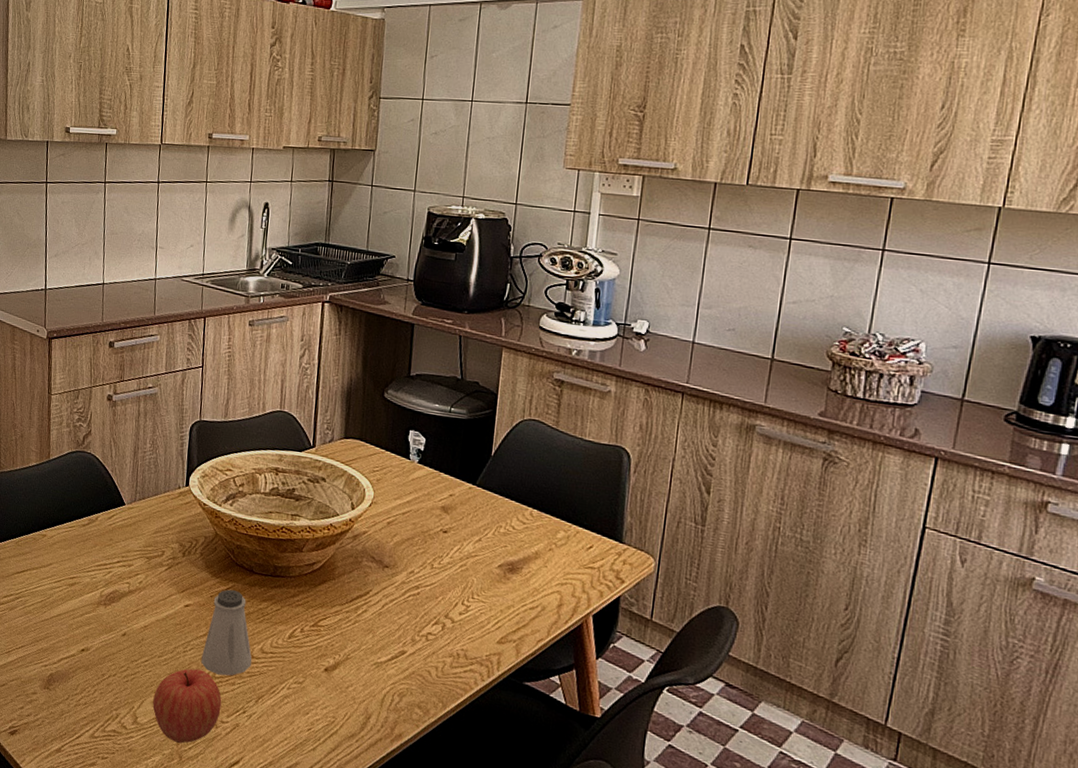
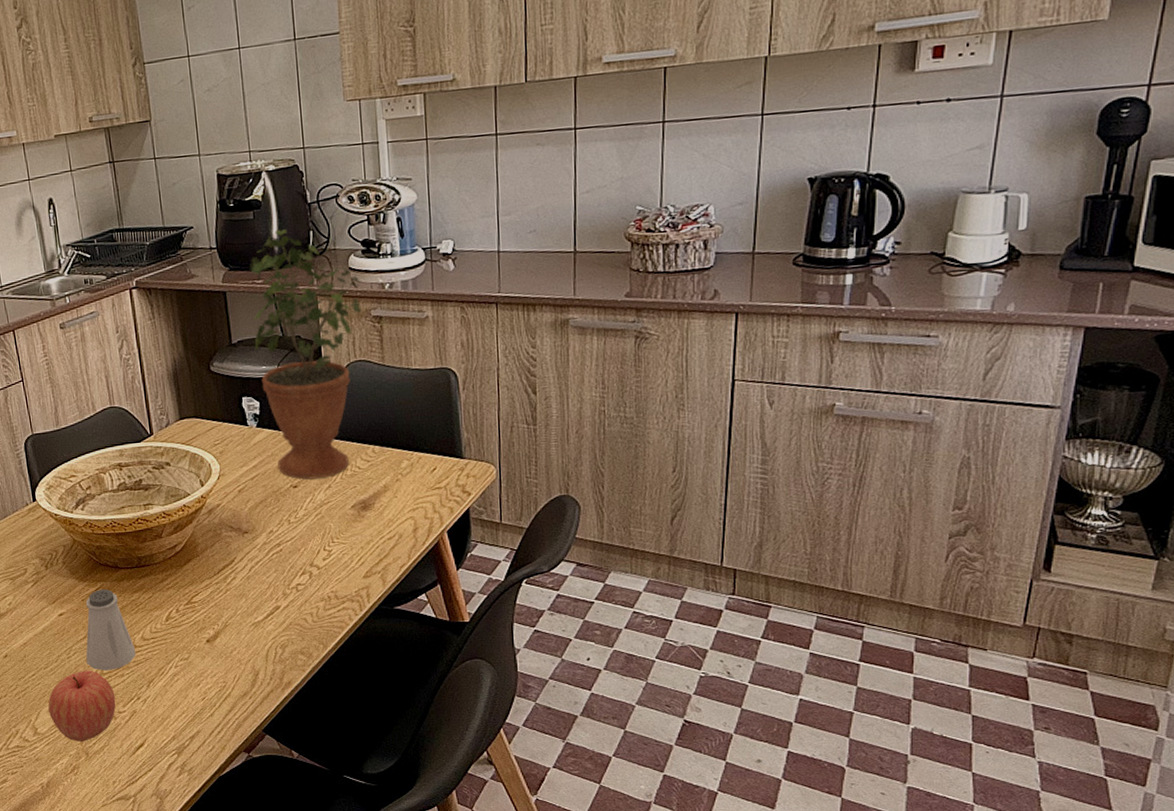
potted plant: none [431,275,550,530] -> present [249,228,362,480]

